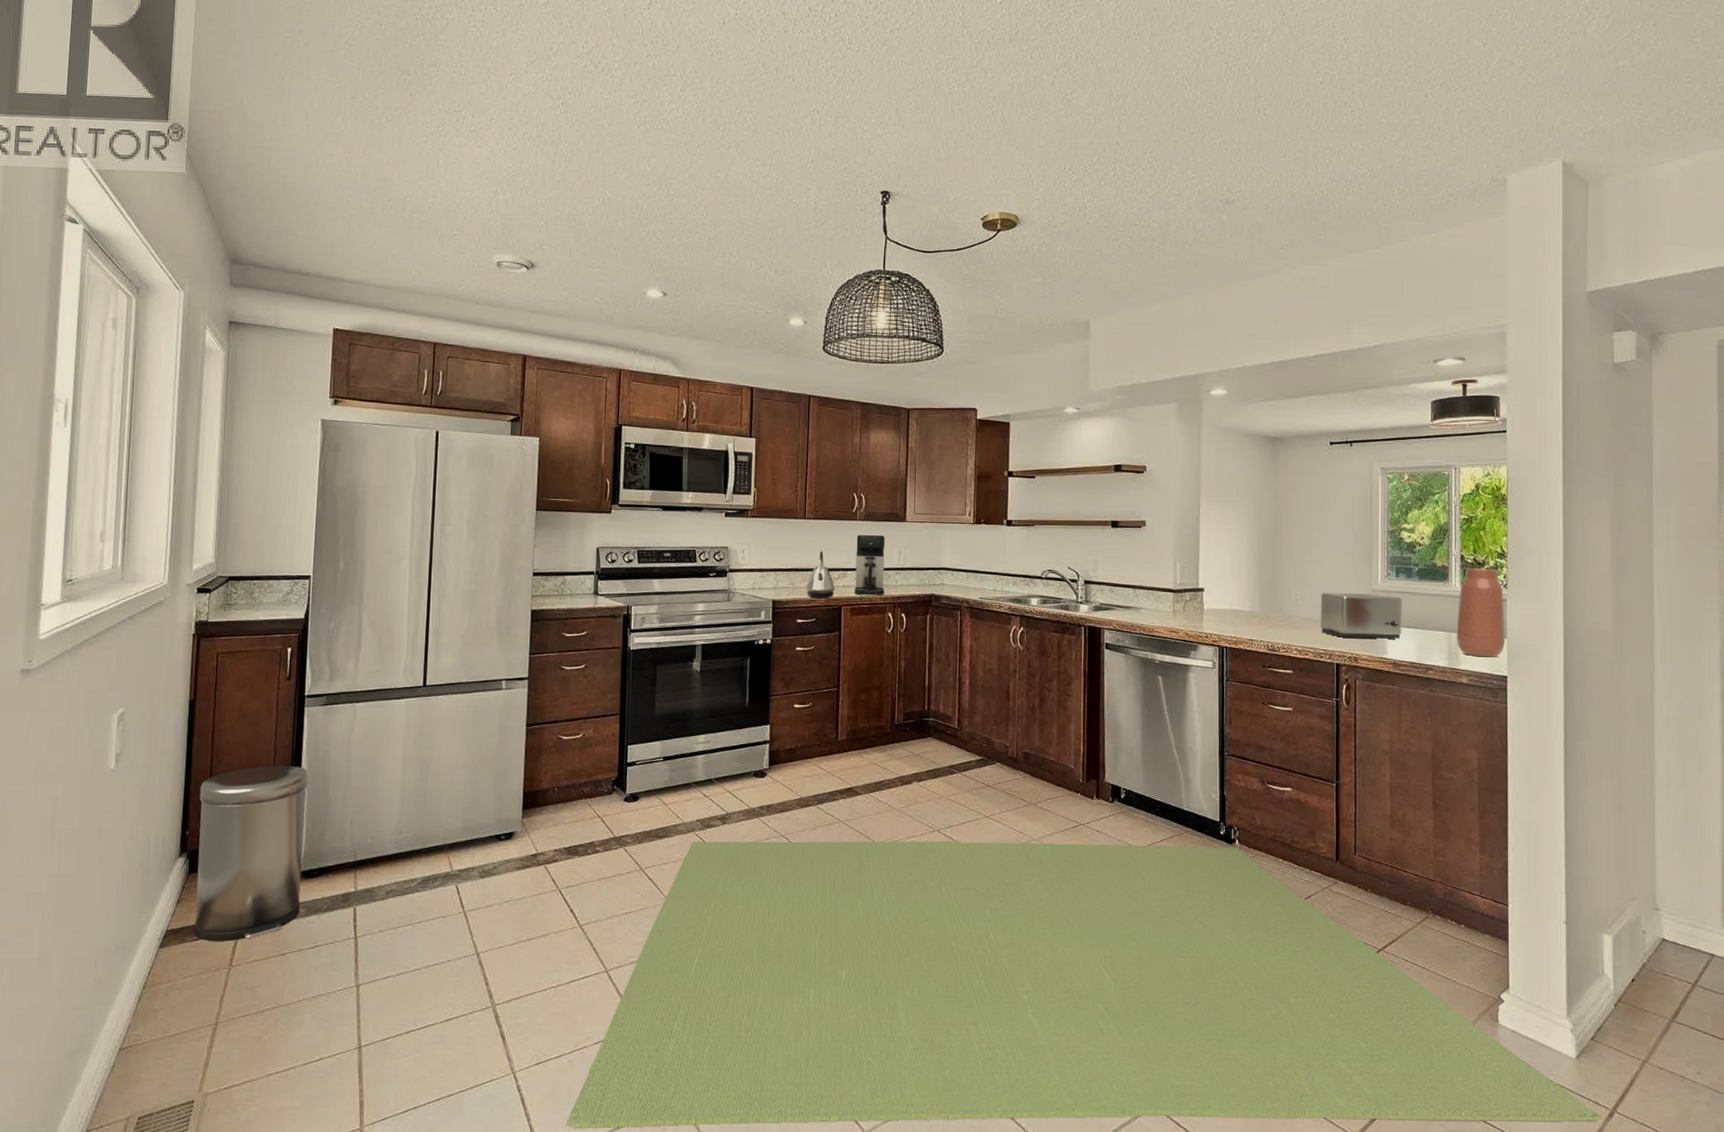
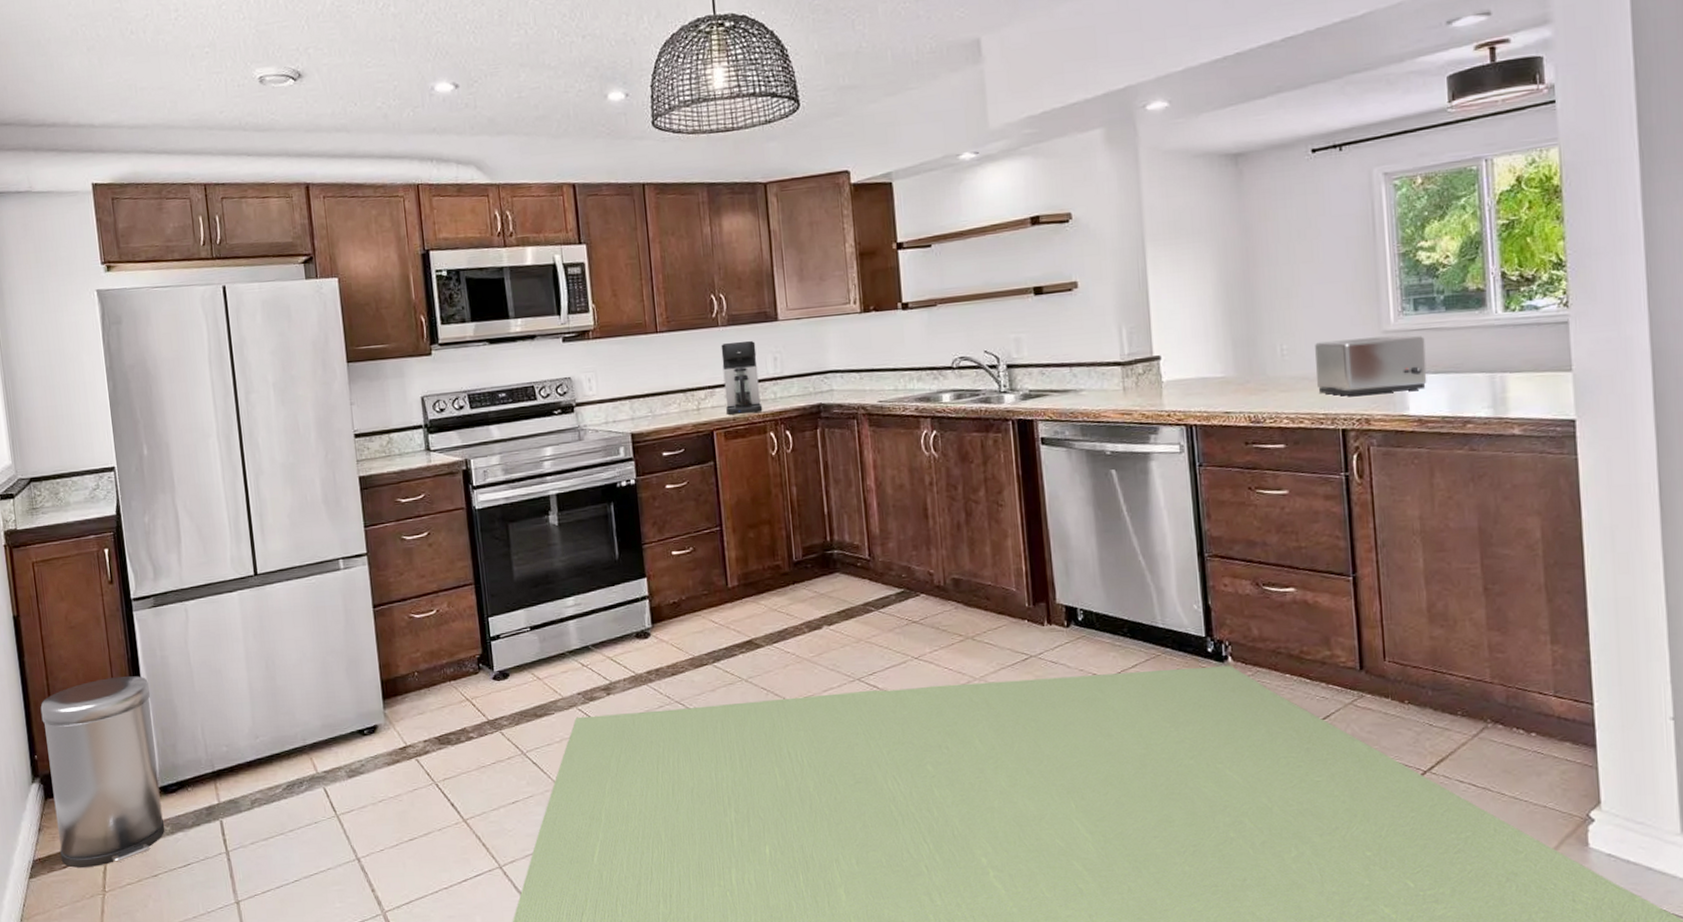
kettle: present [806,551,836,599] -> none [668,368,704,426]
vase: present [1457,568,1506,658] -> none [1501,284,1570,400]

